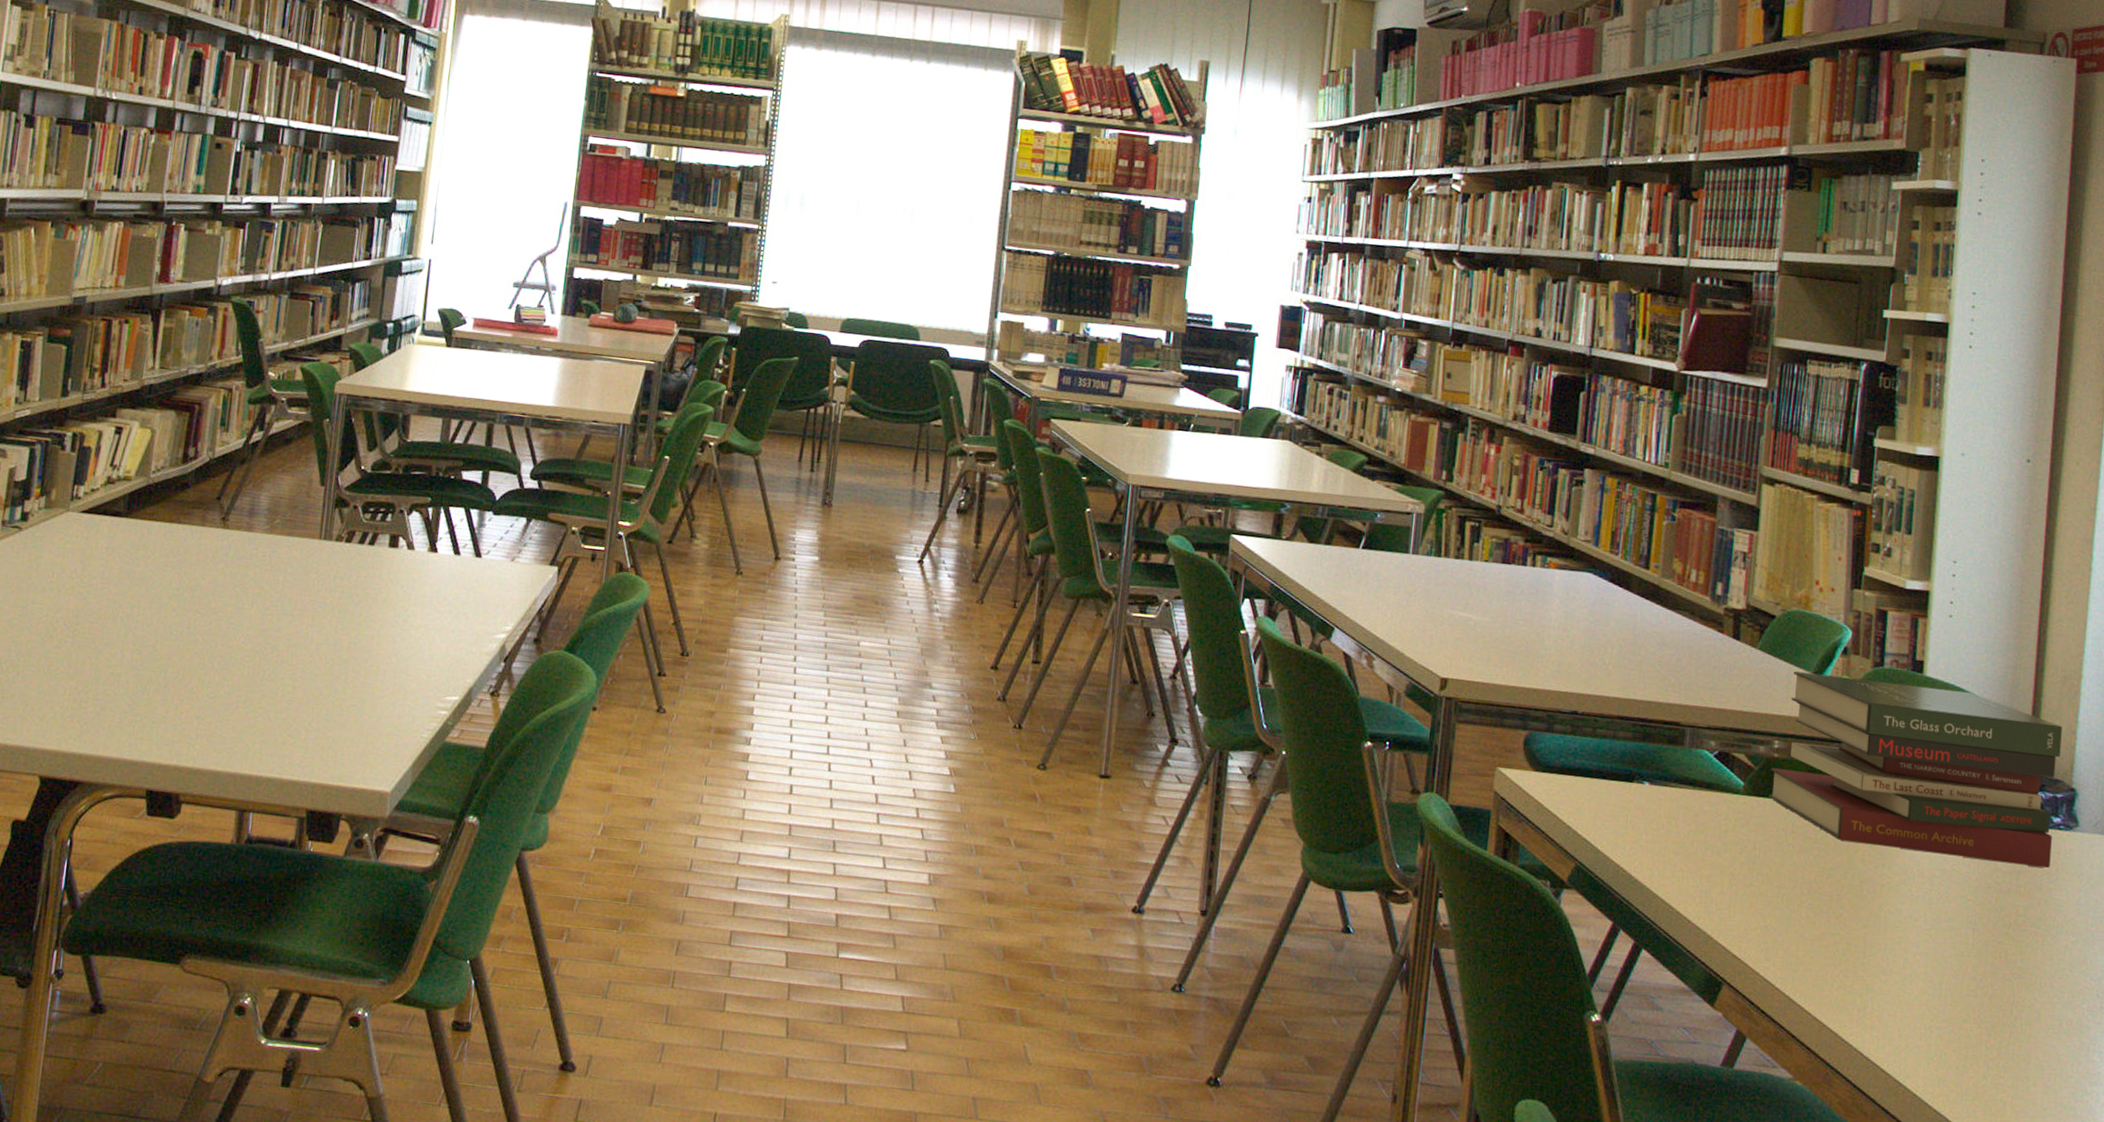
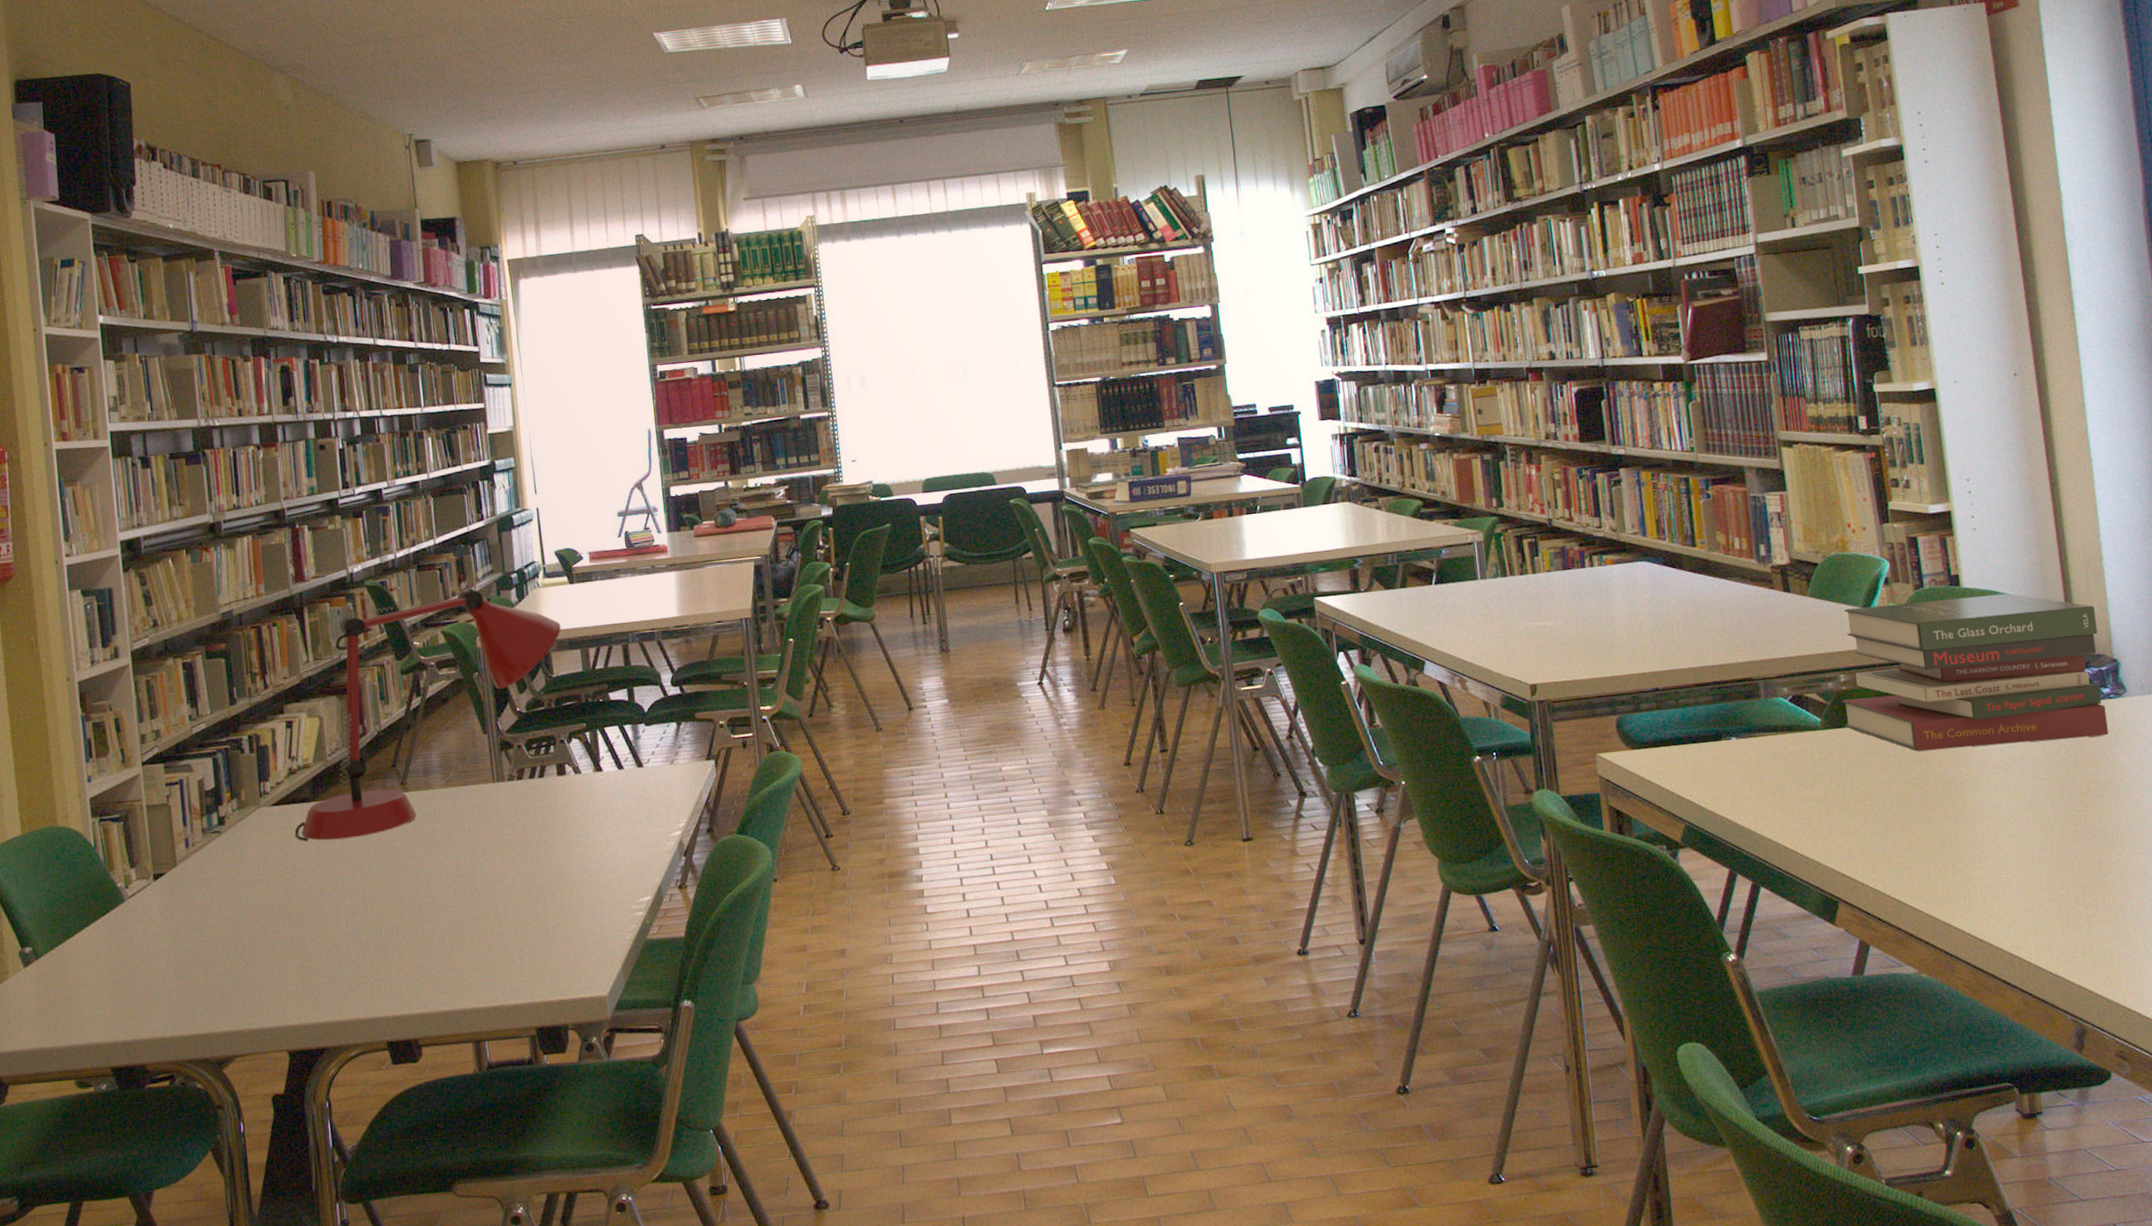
desk lamp: none [98,325,428,567] -> present [294,587,561,842]

